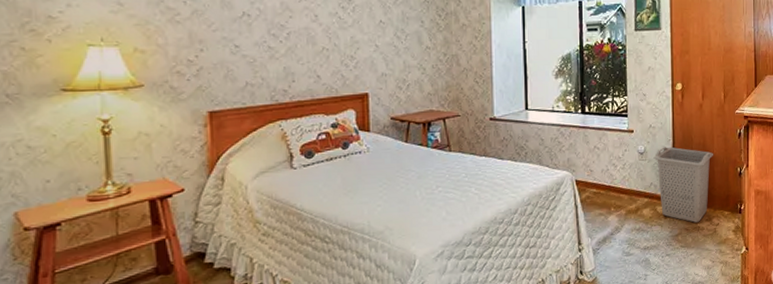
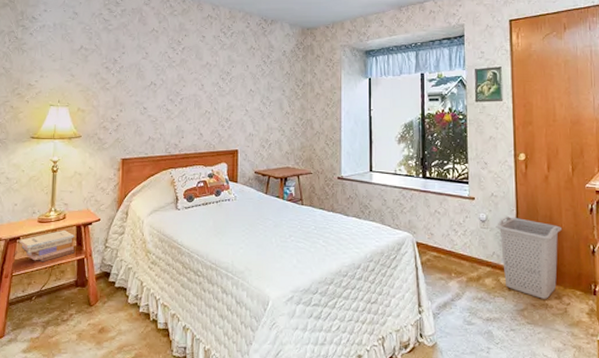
books: none [60,207,150,251] -> present [19,229,75,263]

